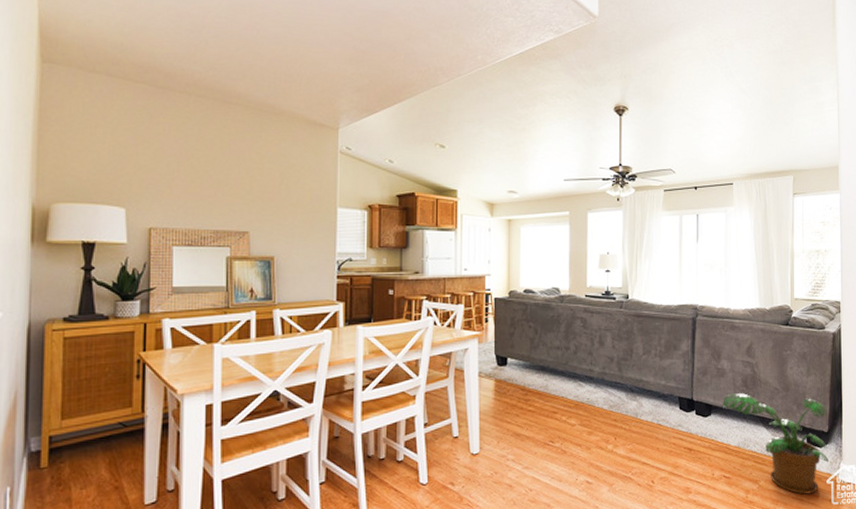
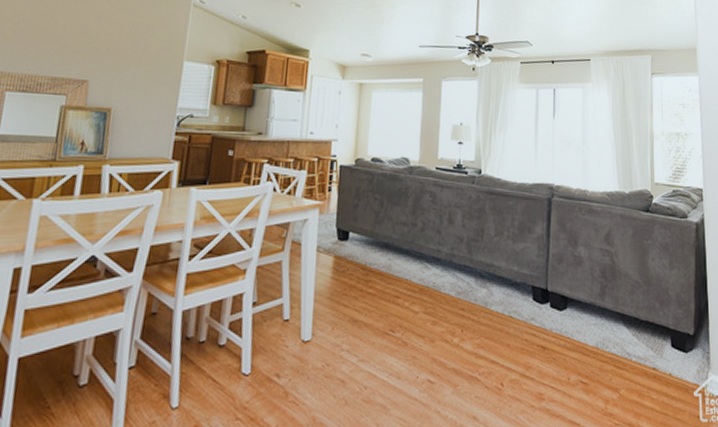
potted plant: present [722,393,830,495] -> none [579,285,697,408]

